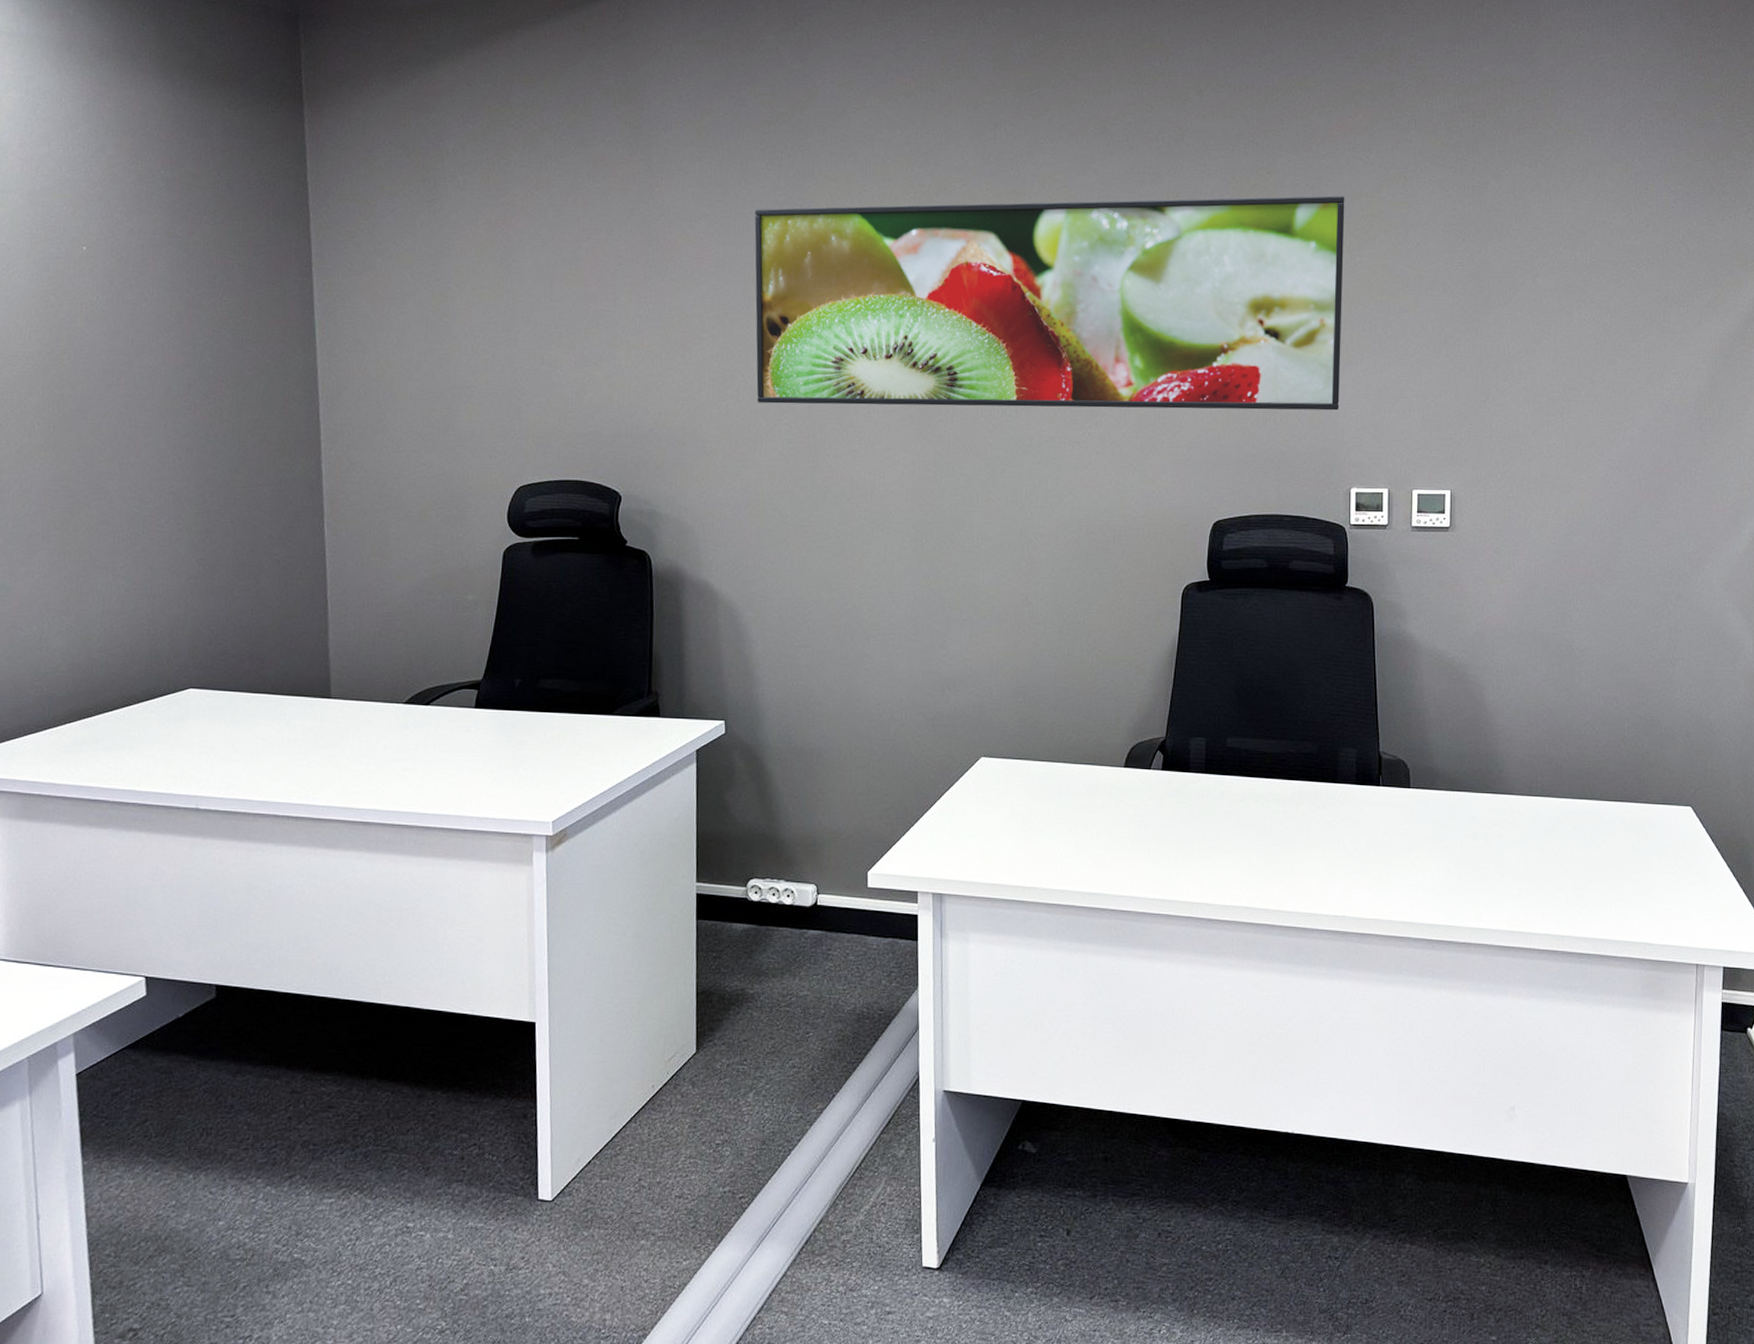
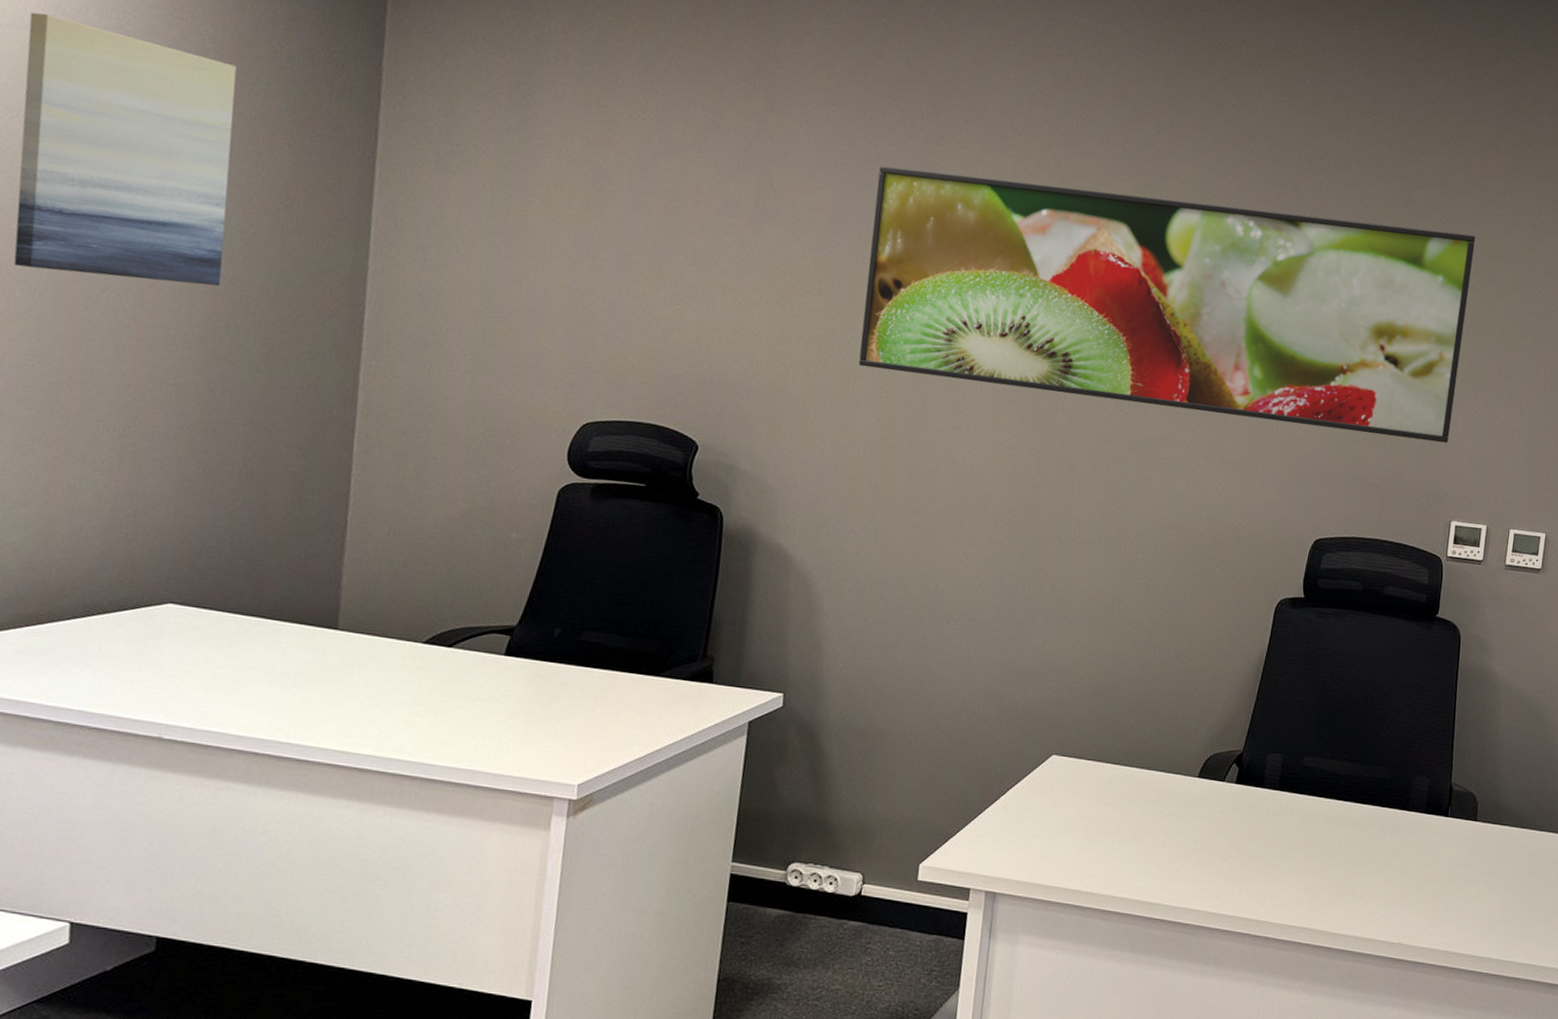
wall art: none [16,176,198,404] -> present [13,12,237,286]

